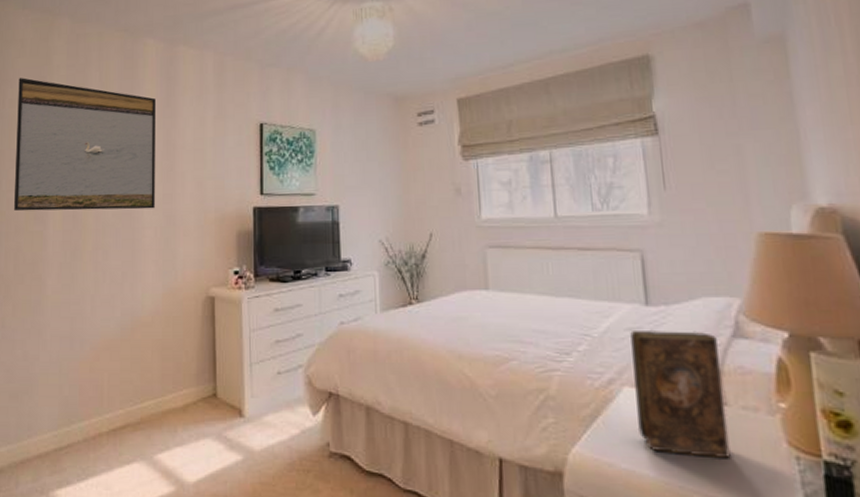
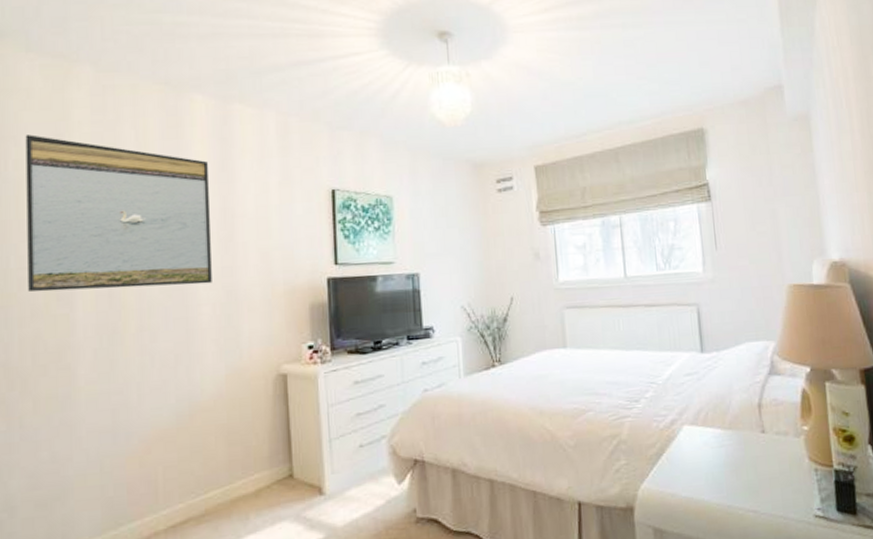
book: present [630,329,731,459] -> none [689,372,767,479]

